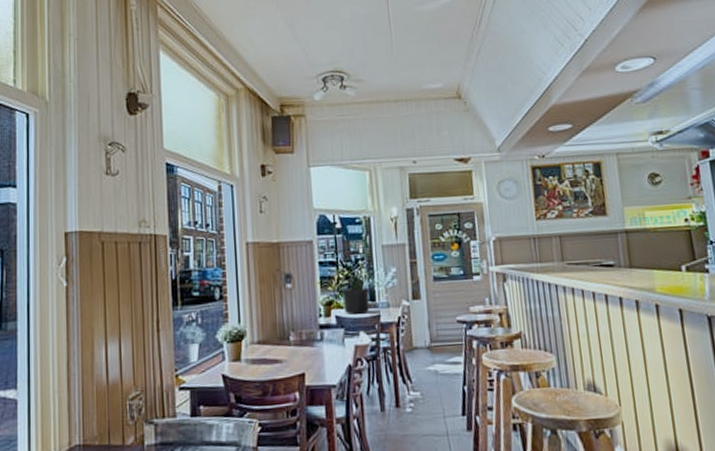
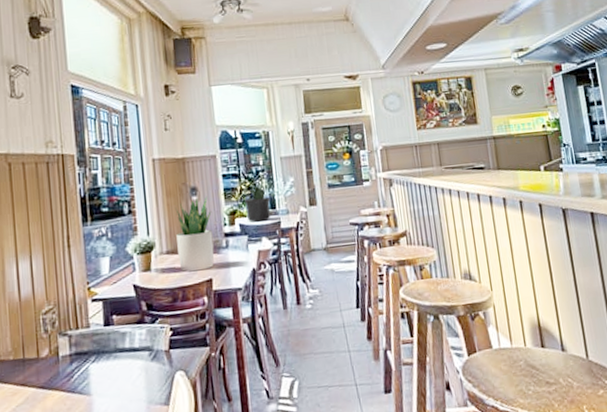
planter: none [268,284,308,365] -> present [175,196,214,272]

